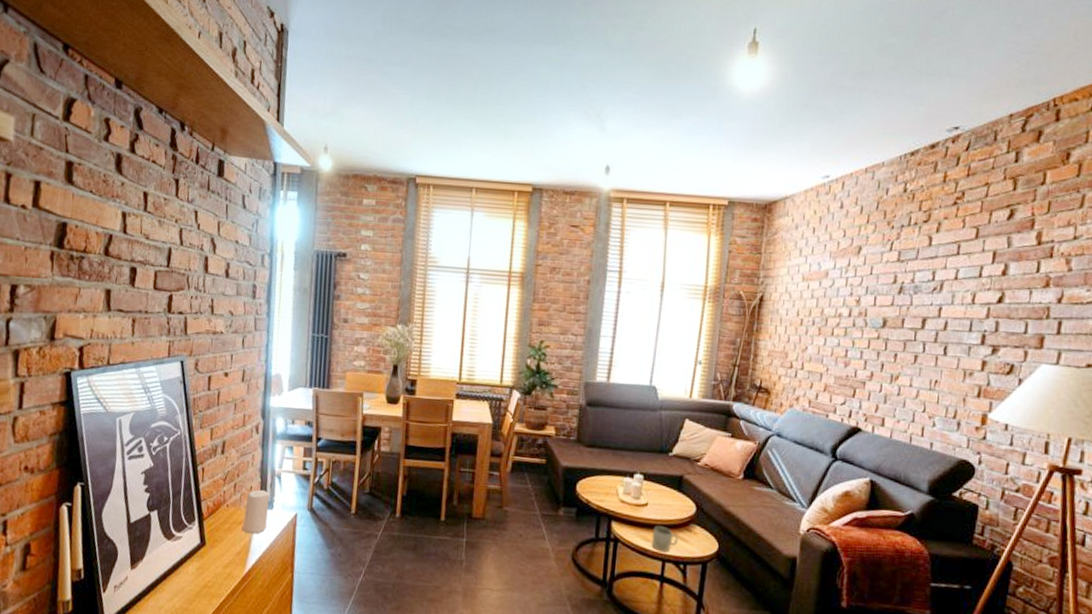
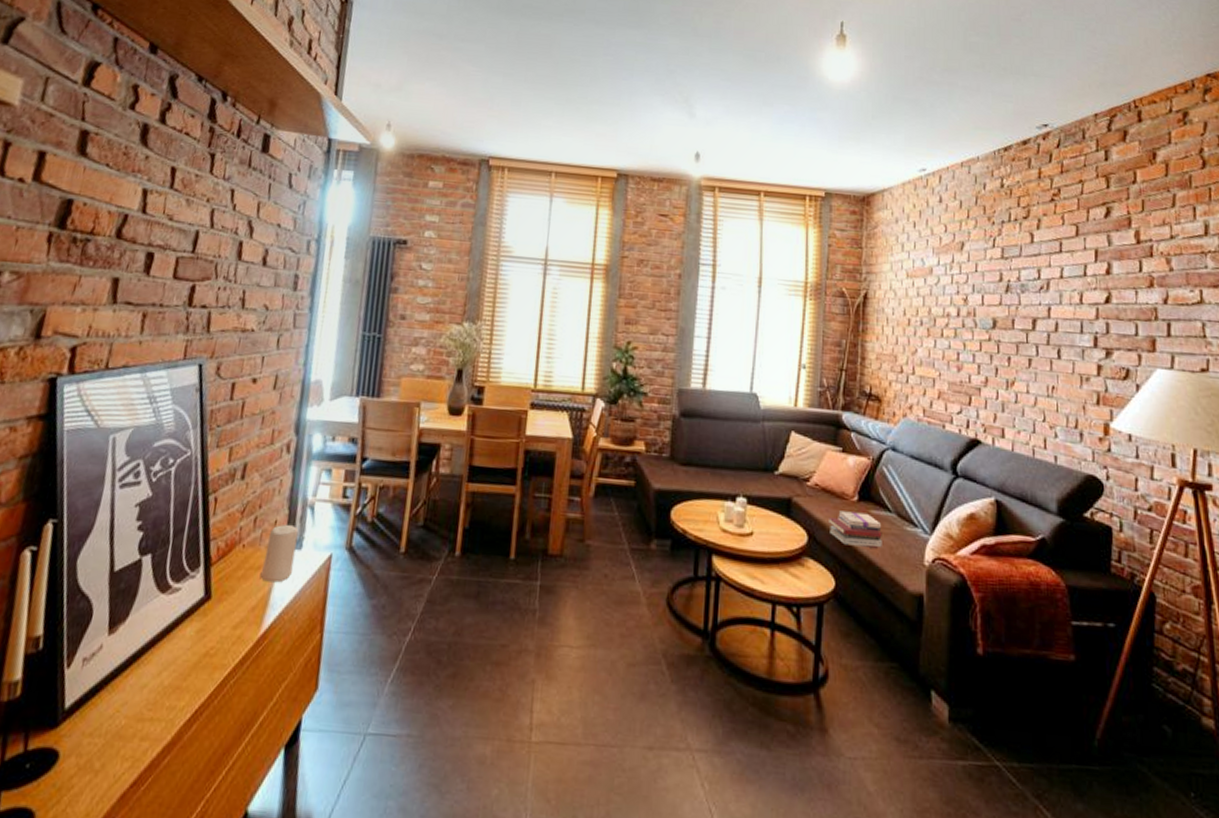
mug: present [651,525,679,553] -> none [759,559,790,593]
books: none [715,487,764,518] -> present [828,510,882,548]

